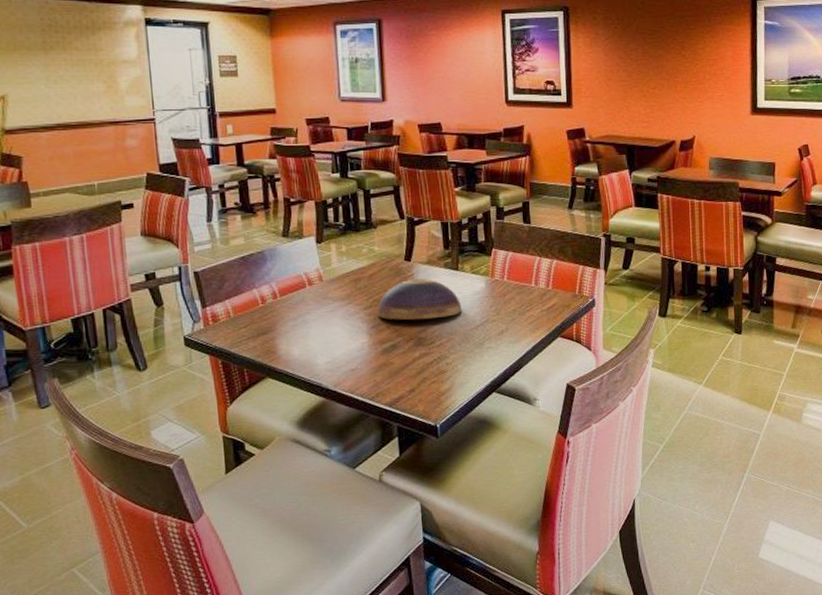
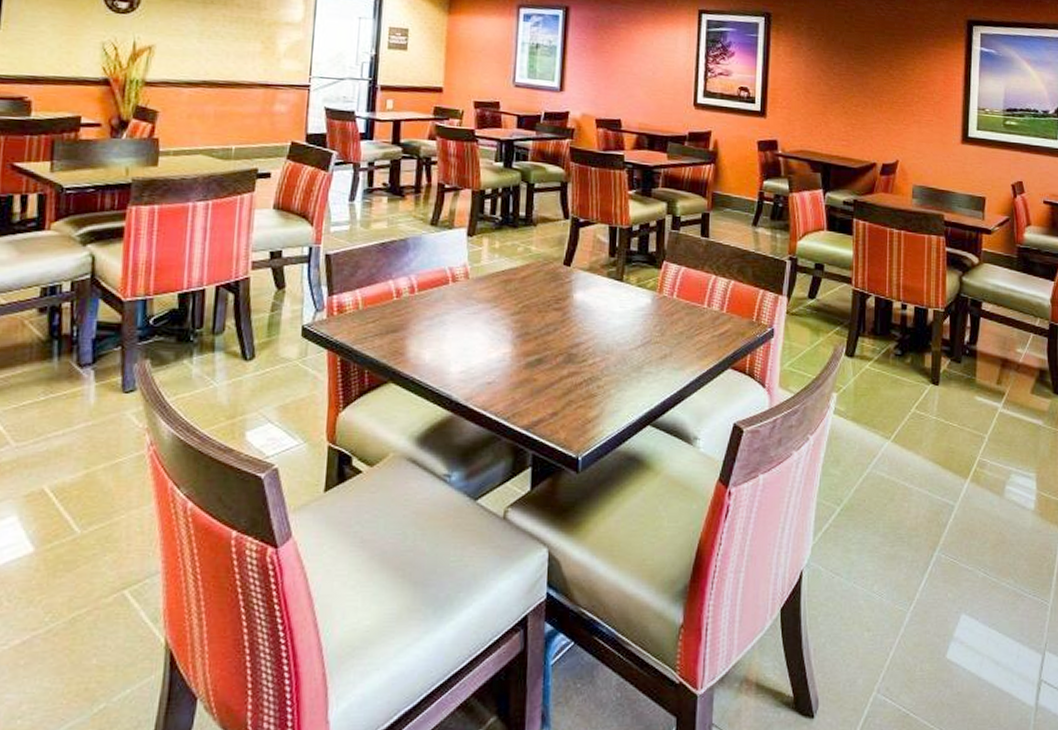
decorative bowl: present [377,278,462,320] -> none [525,286,623,333]

